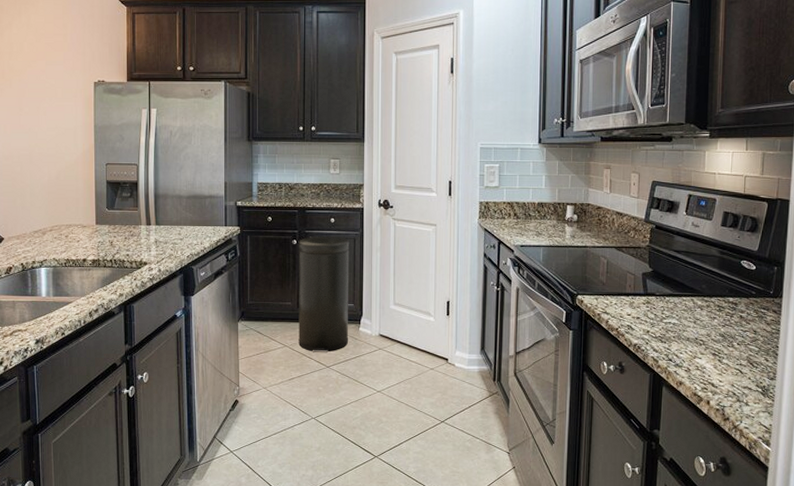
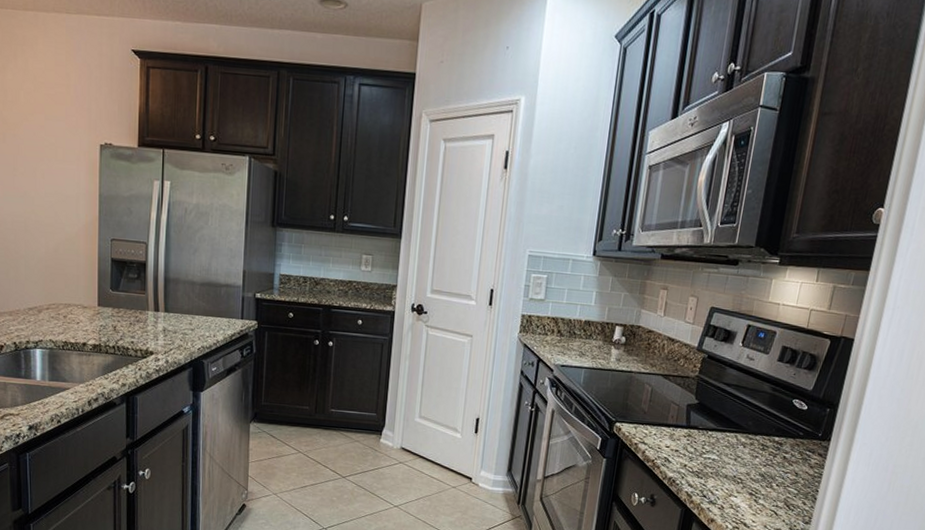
pedal bin: present [298,236,350,352] -> none [314,338,377,462]

